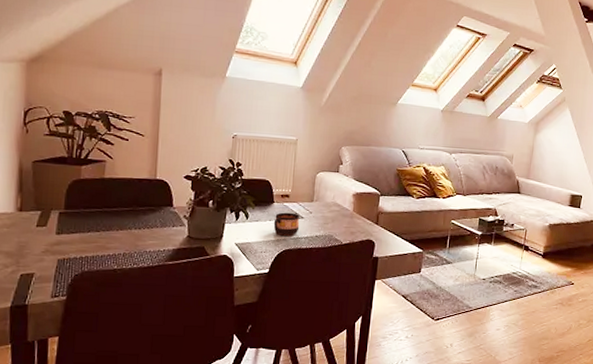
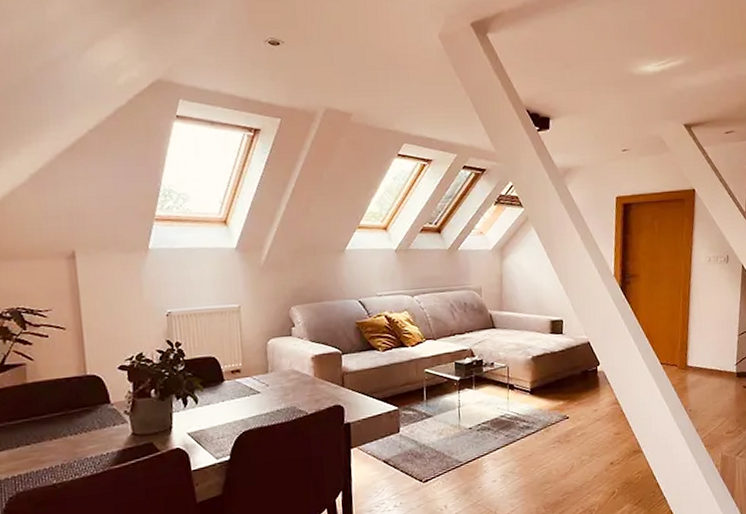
cup: present [273,212,300,236] -> none [227,388,258,416]

